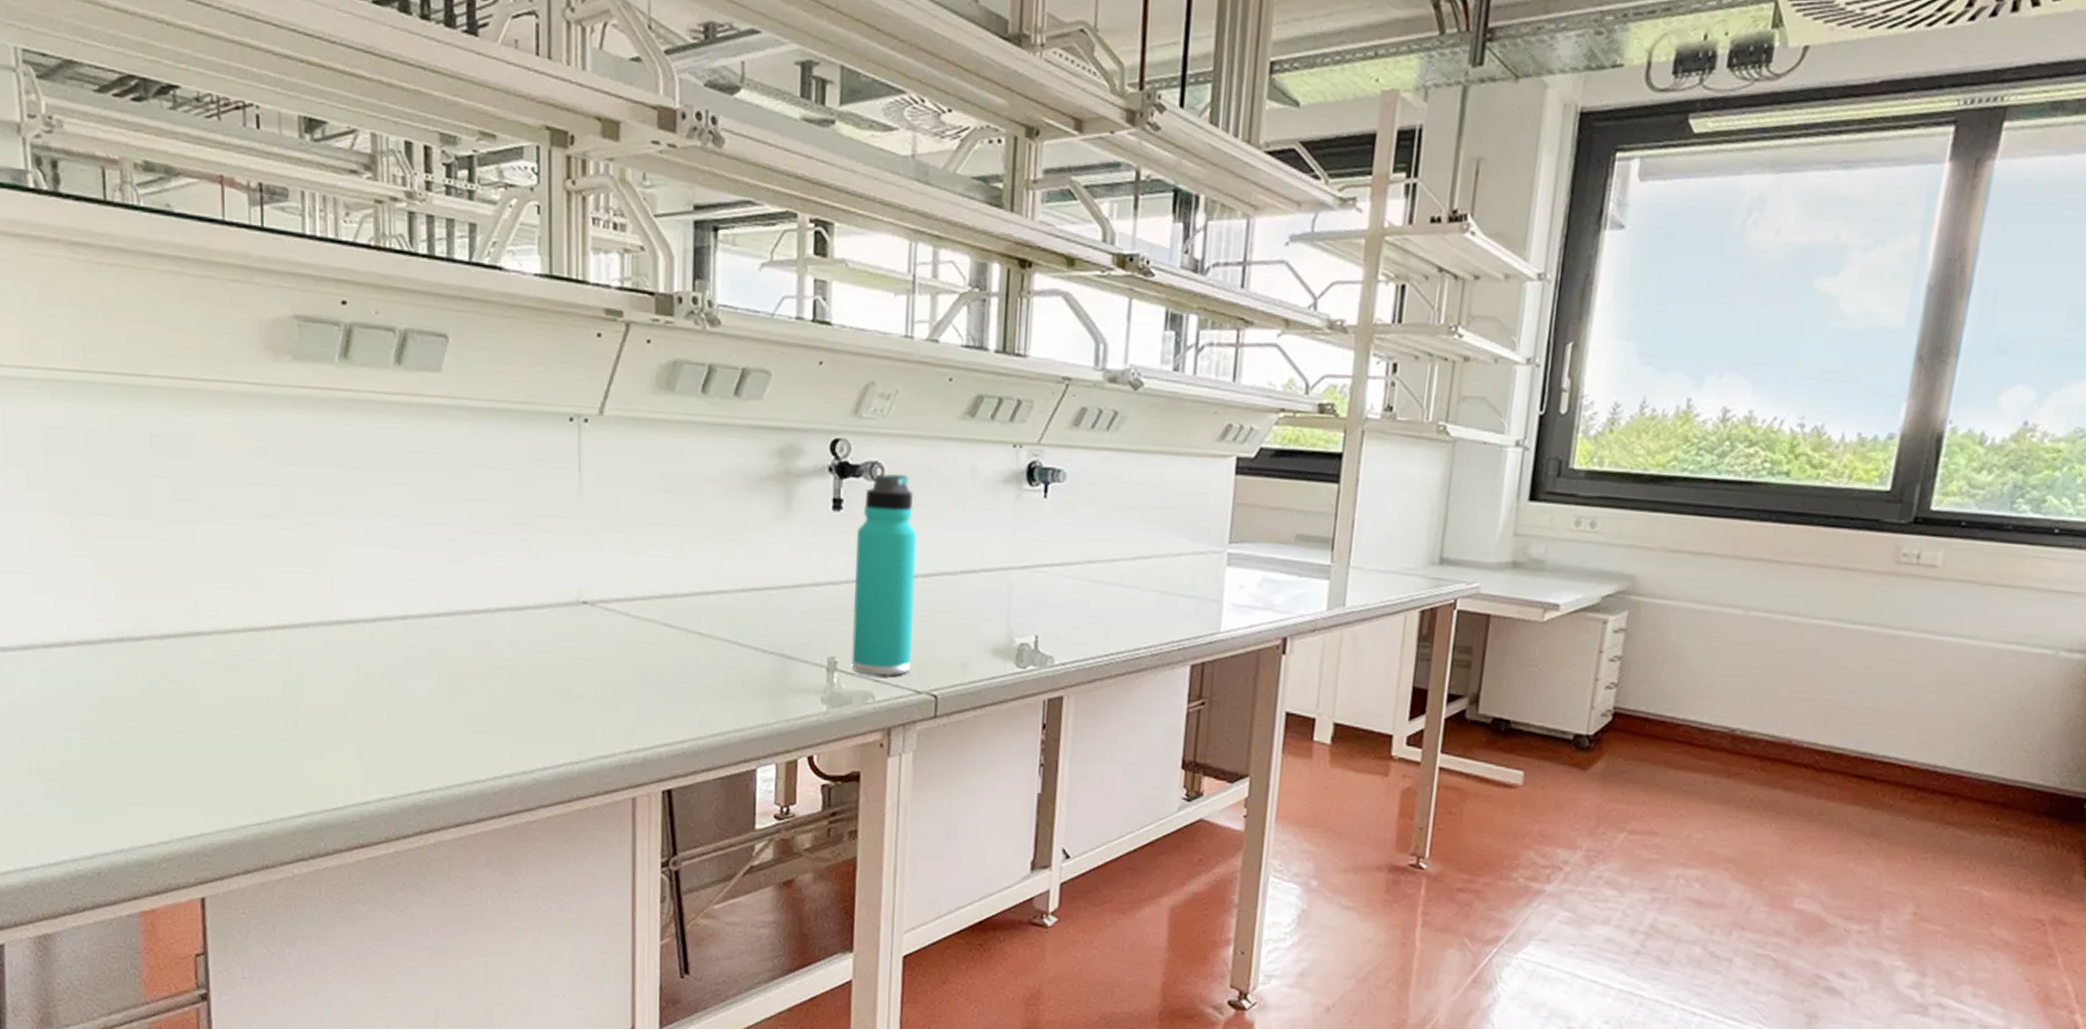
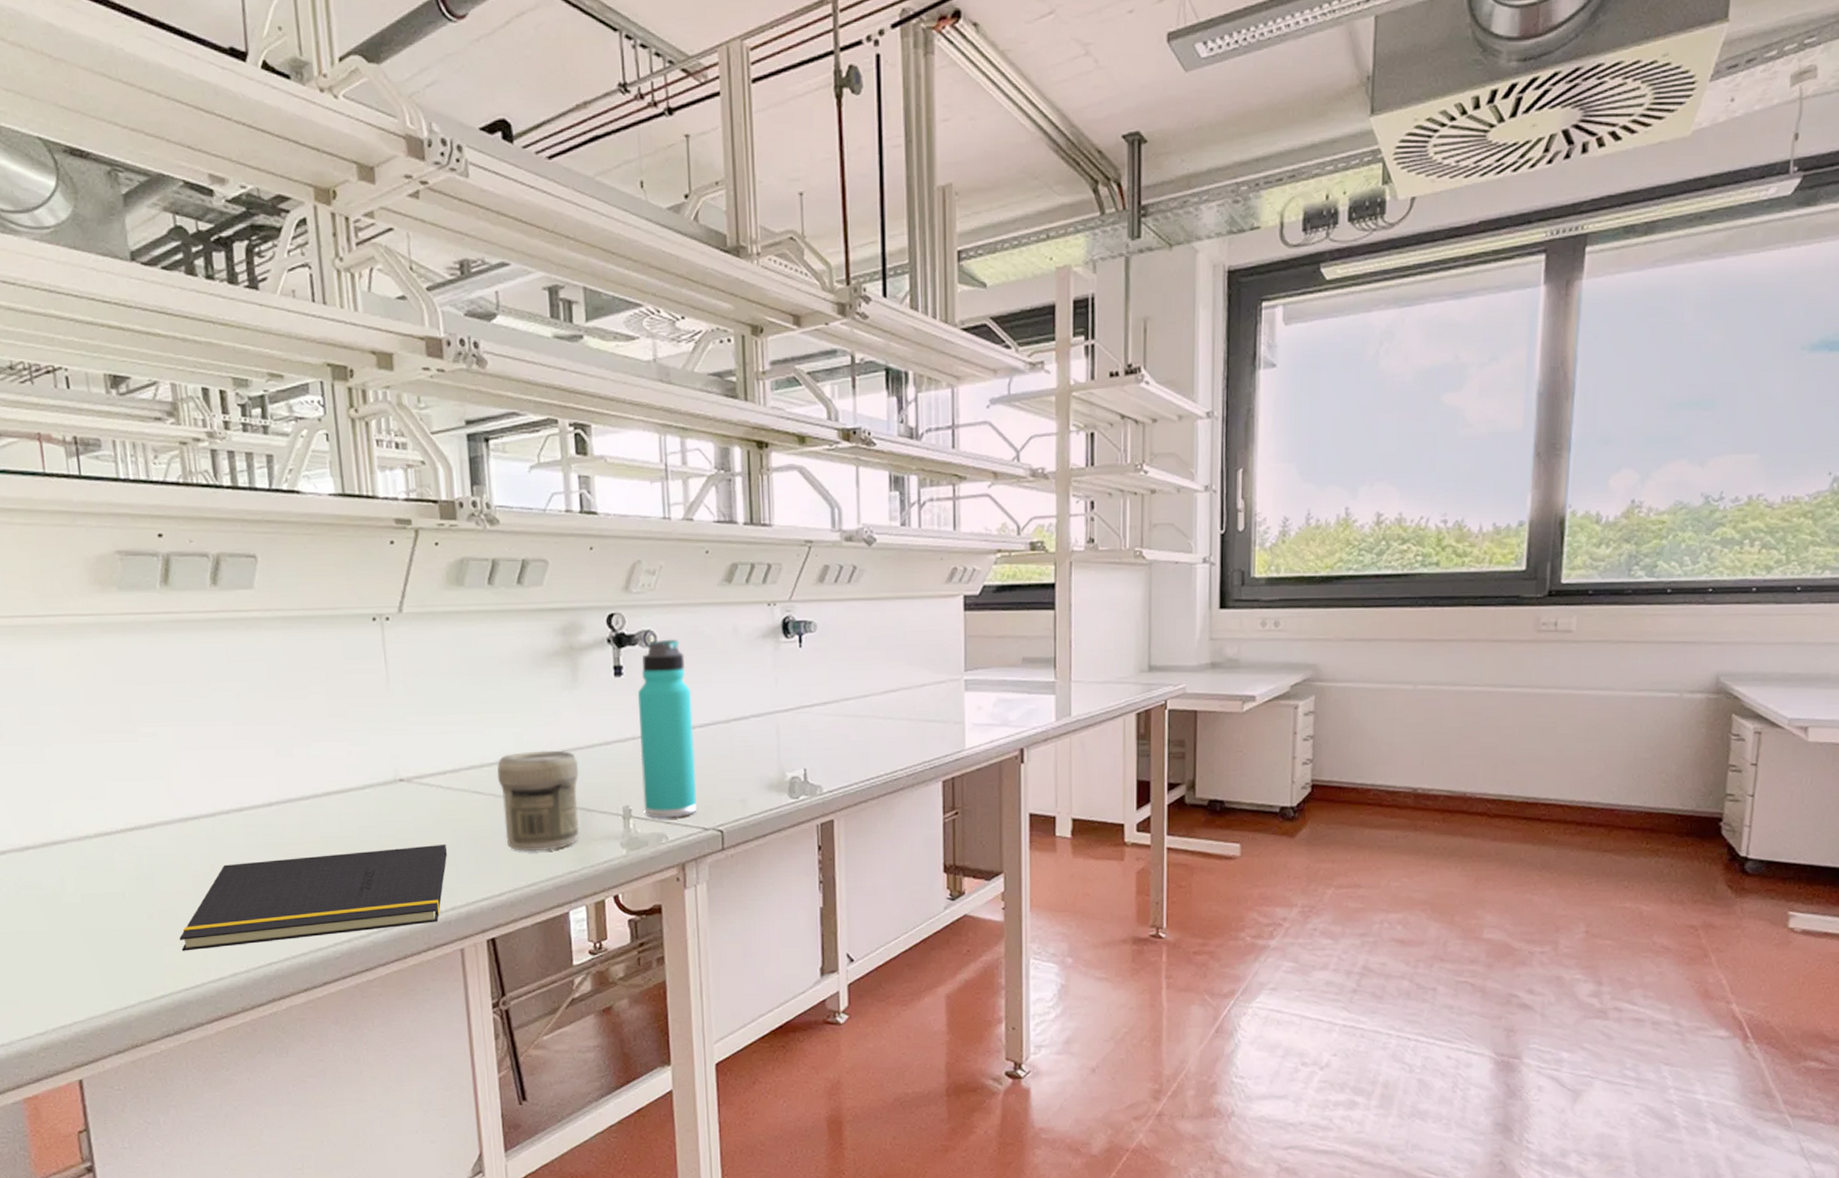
notepad: none [325,677,628,769] -> present [180,845,448,951]
jar: none [692,585,783,698] -> present [497,750,579,851]

